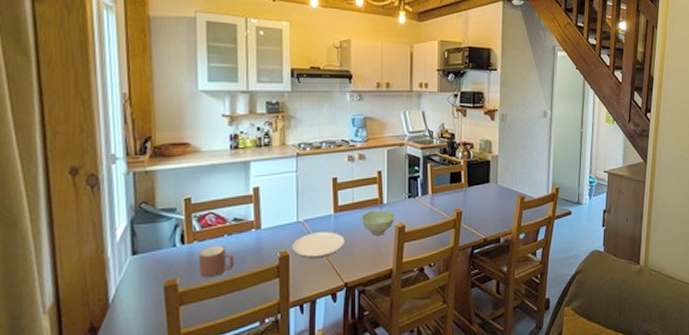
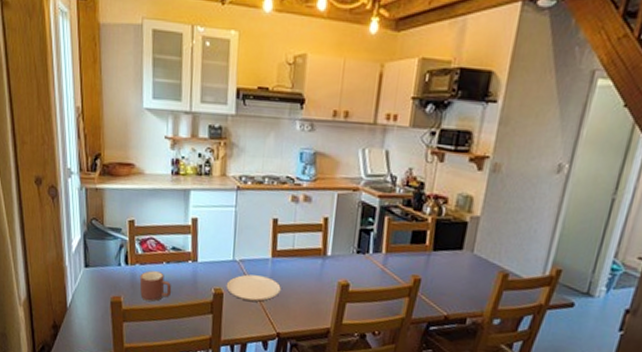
bowl: present [361,210,395,236] -> none [300,261,339,290]

